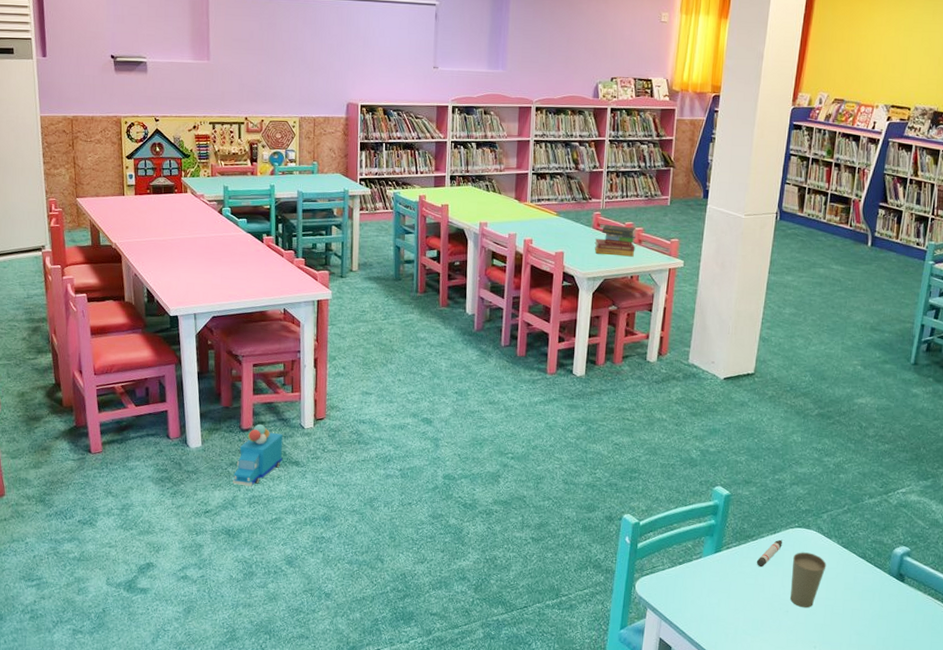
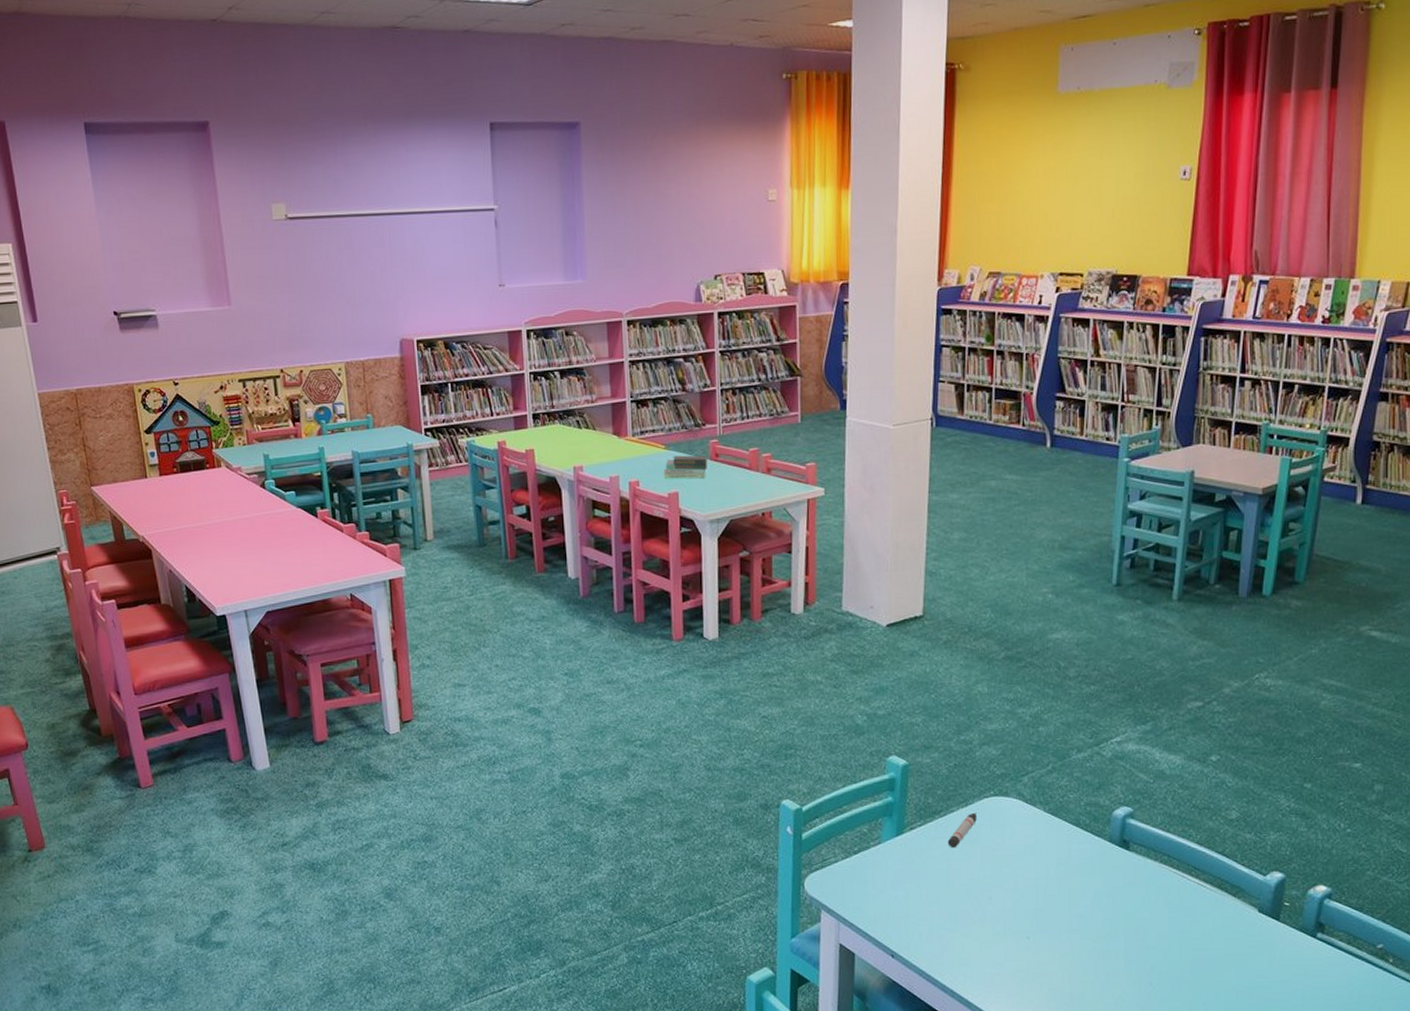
toy truck: present [232,424,283,487] -> none [311,734,368,810]
books: none [554,222,591,243] -> present [664,455,708,480]
books: present [594,224,636,257] -> none [714,453,764,491]
cup: present [790,552,827,607] -> none [992,825,1033,891]

